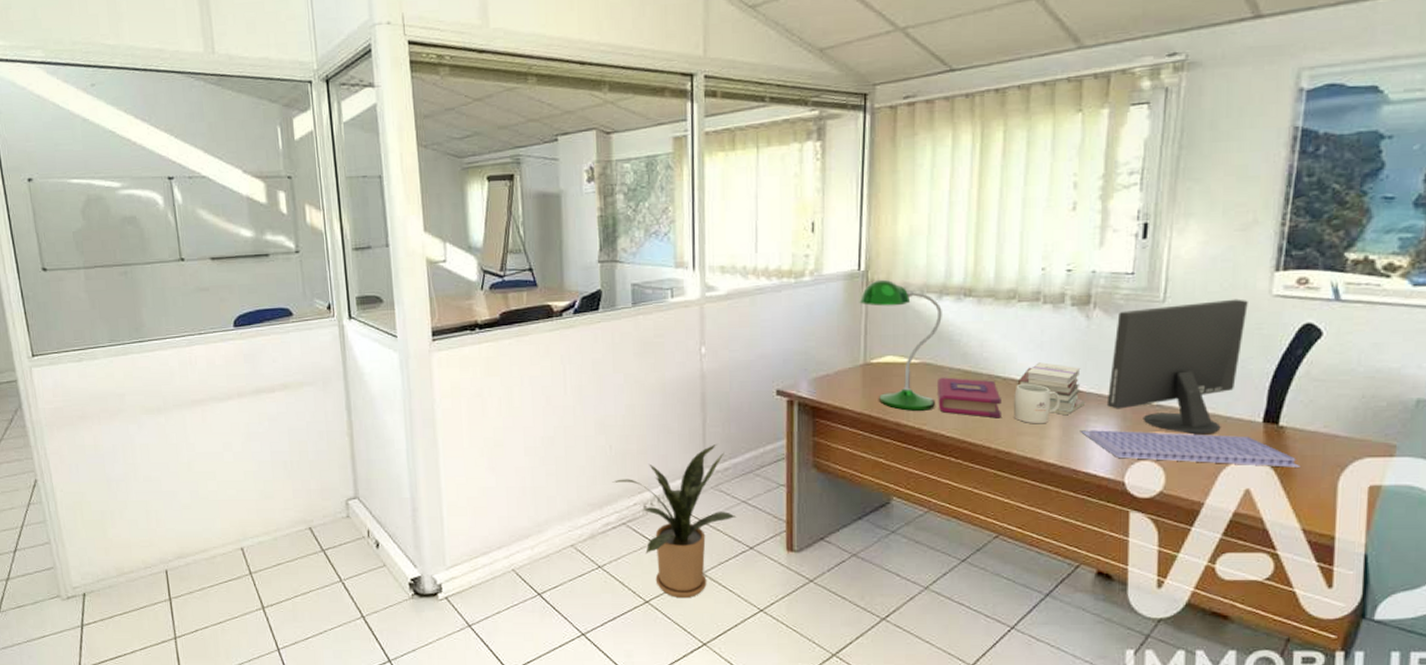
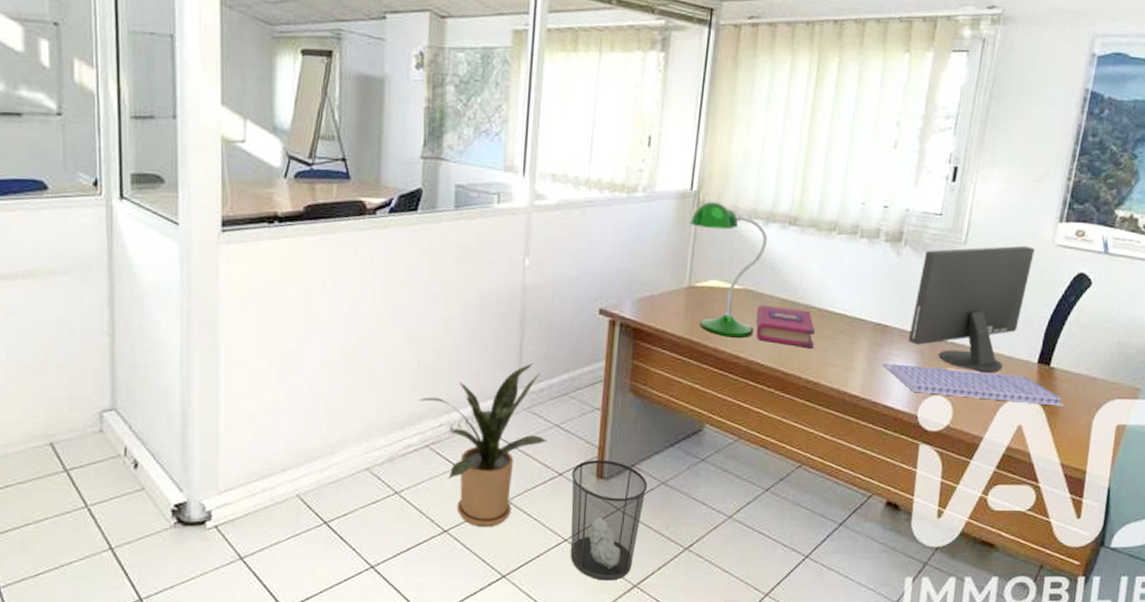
waste bin: none [762,534,838,650] -> present [570,460,648,581]
mug: present [1014,383,1060,424] -> none [825,315,868,356]
books: present [1017,362,1086,416] -> none [830,295,891,349]

